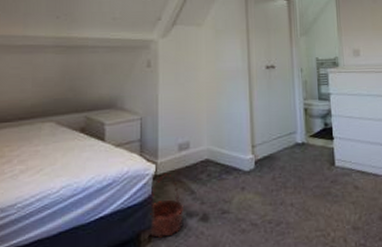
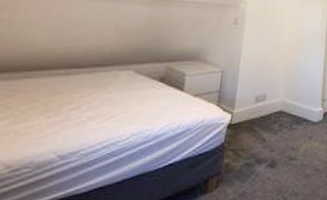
basket: present [147,174,185,238] -> none [216,123,255,183]

